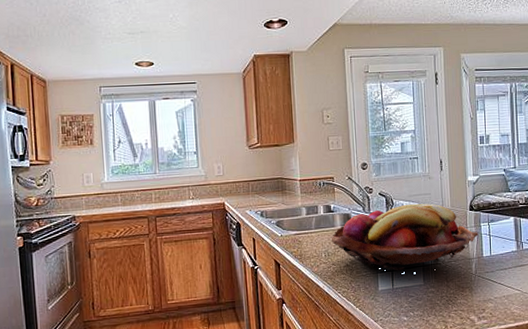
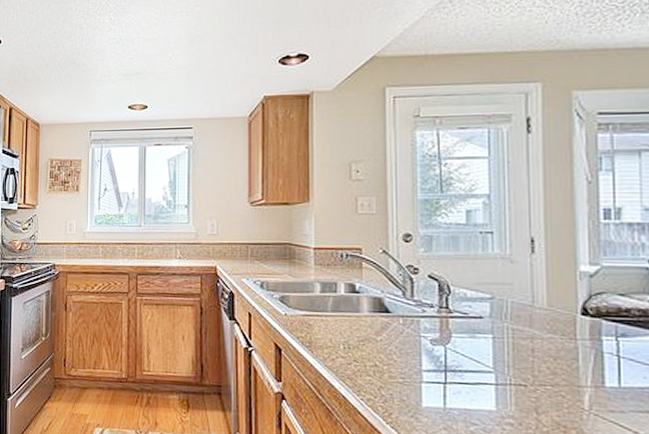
fruit basket: present [332,203,479,274] -> none [355,294,597,396]

